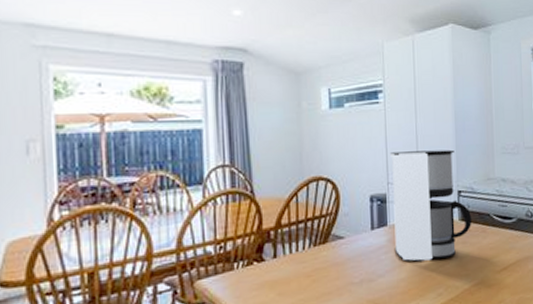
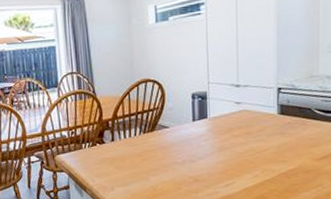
coffee maker: present [389,149,472,261] -> none [210,51,292,148]

